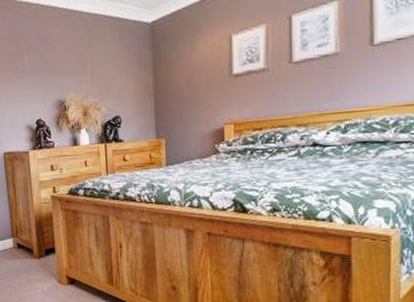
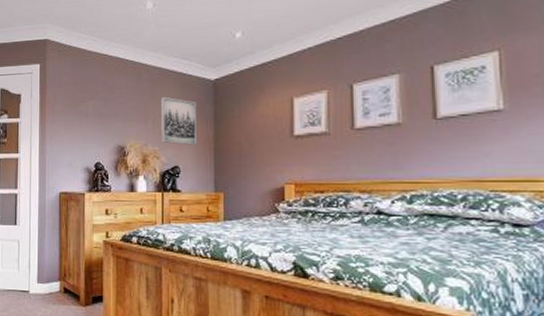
wall art: none [97,44,136,94] -> present [160,96,196,145]

